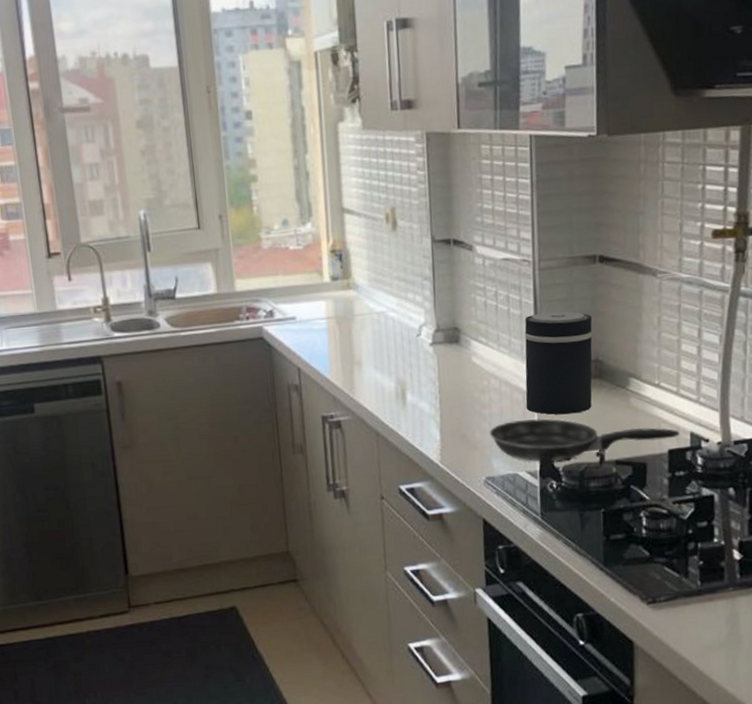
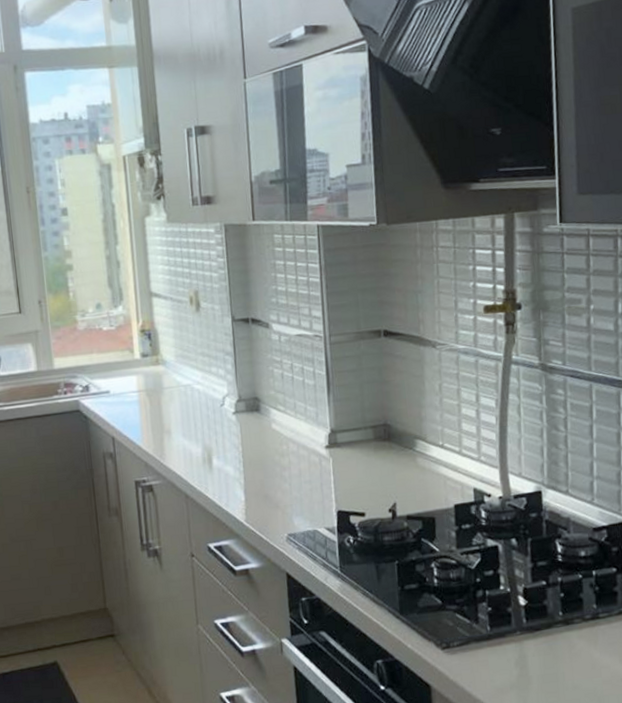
frying pan: present [490,419,680,463] -> none [290,478,464,519]
cylinder: present [524,311,593,415] -> none [319,380,383,475]

